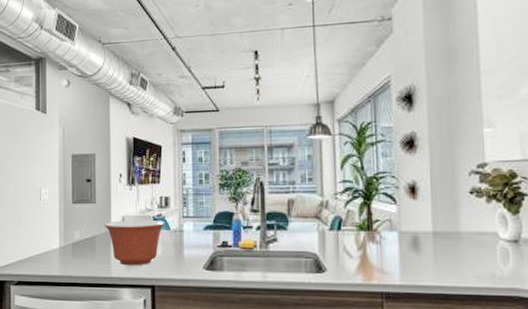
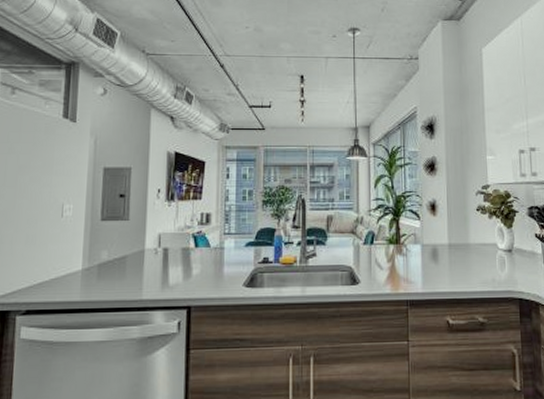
mixing bowl: present [104,219,165,266] -> none [138,237,205,287]

